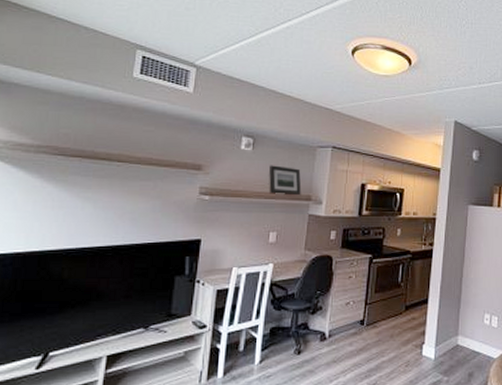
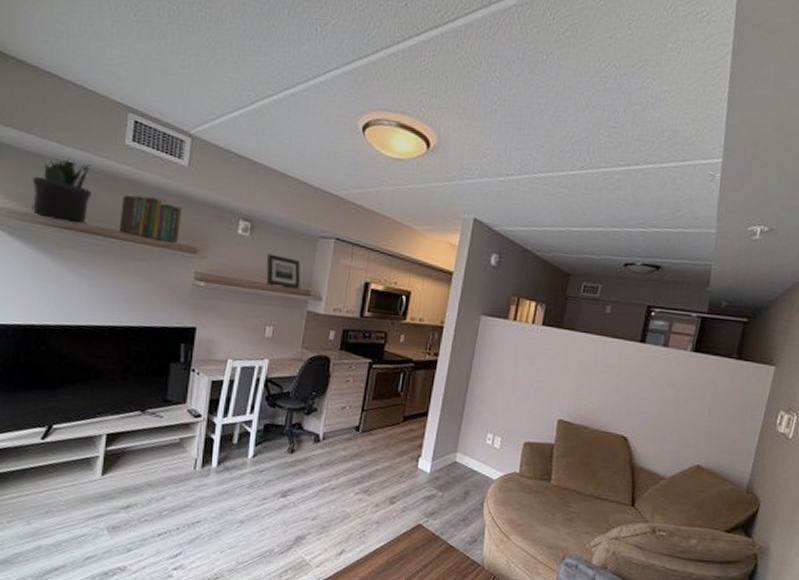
planter: none [39,92,99,151] -> present [33,158,92,224]
books: none [125,121,187,163] -> present [119,195,182,244]

